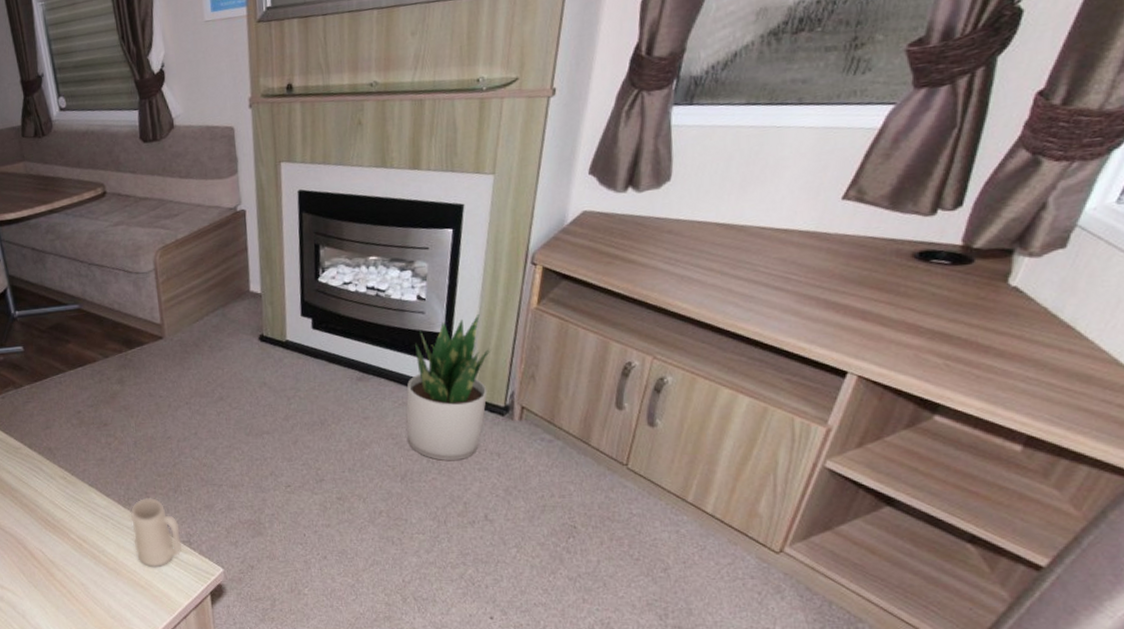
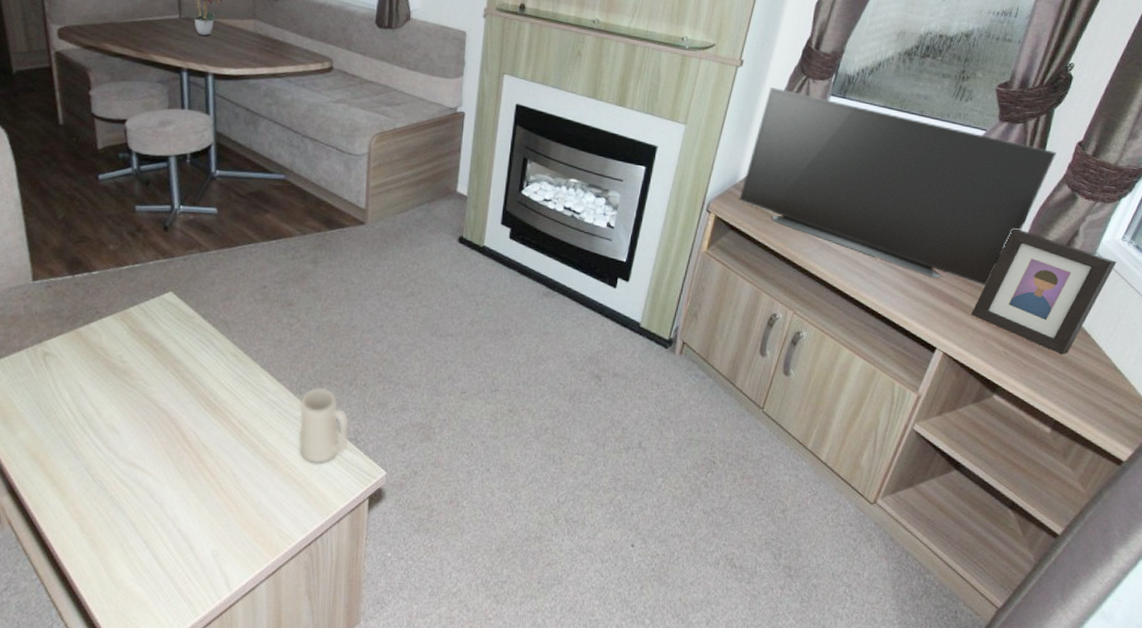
planter: present [405,314,491,461] -> none [581,250,664,387]
television: none [569,109,1005,293] -> present [739,86,1056,287]
picture frame: none [892,215,1110,357] -> present [970,228,1117,355]

